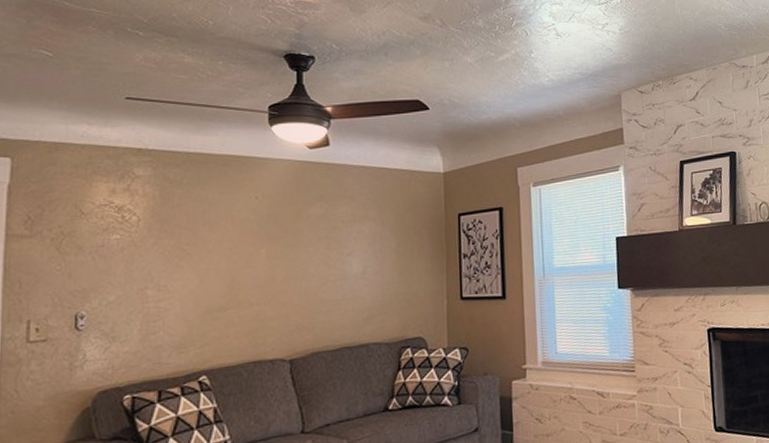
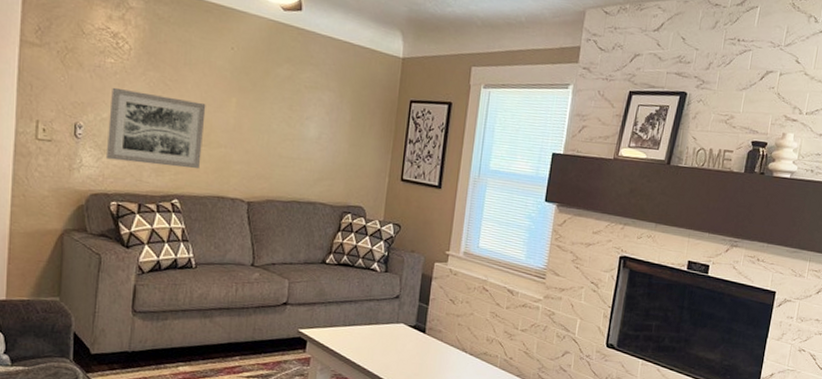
wall art: none [114,261,232,347] -> present [105,87,206,169]

